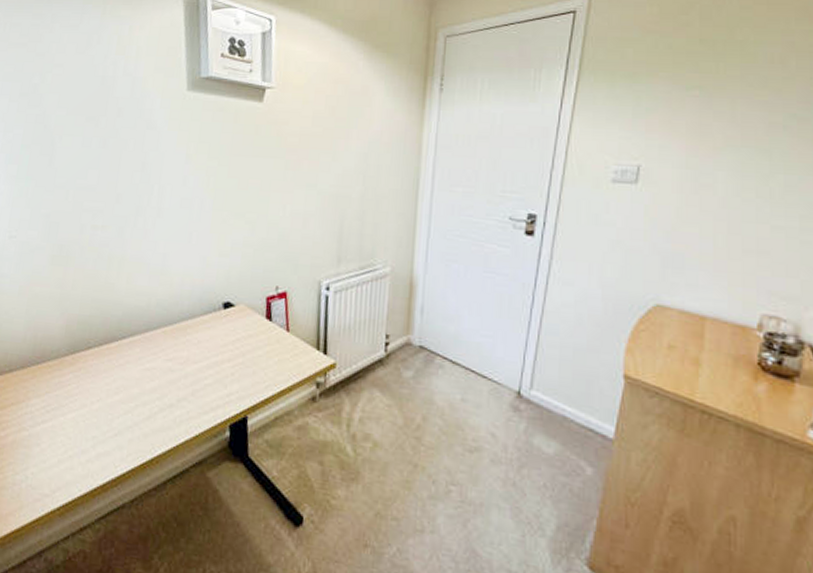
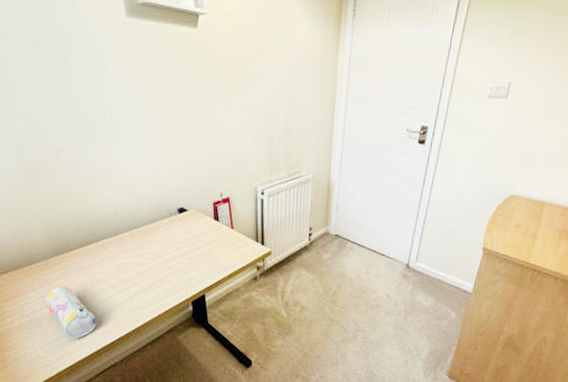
pencil case: none [48,393,108,467] -> present [45,286,97,340]

